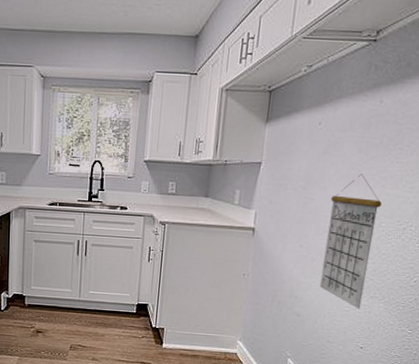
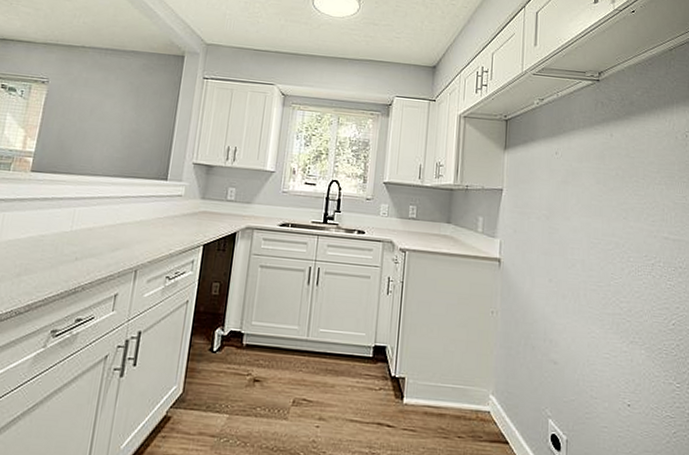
calendar: present [319,174,382,310] -> none [574,205,626,357]

